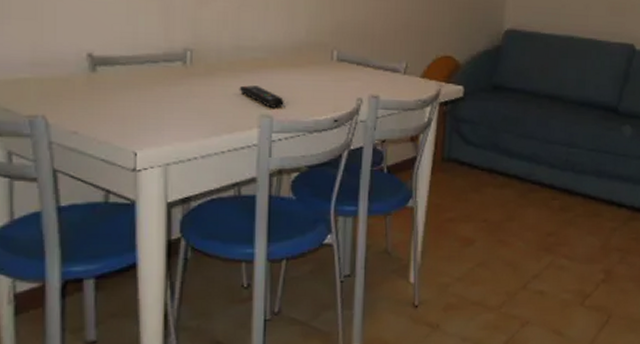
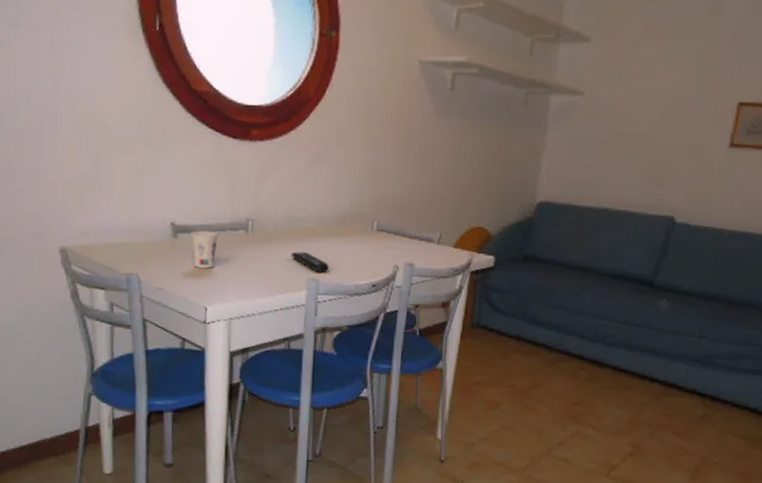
cup: none [113,62,150,107] -> present [190,230,219,269]

